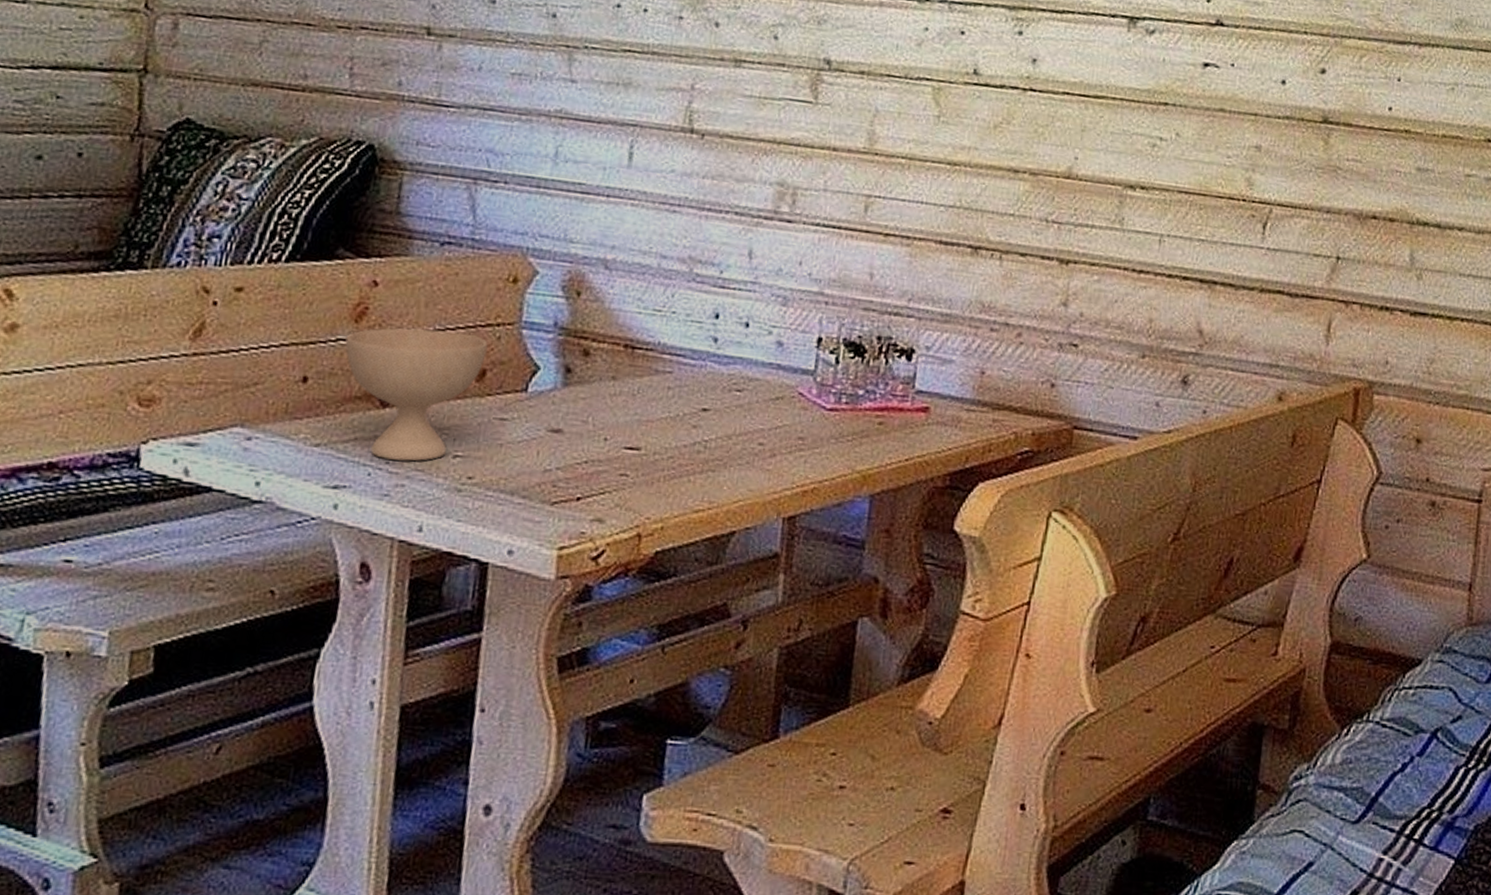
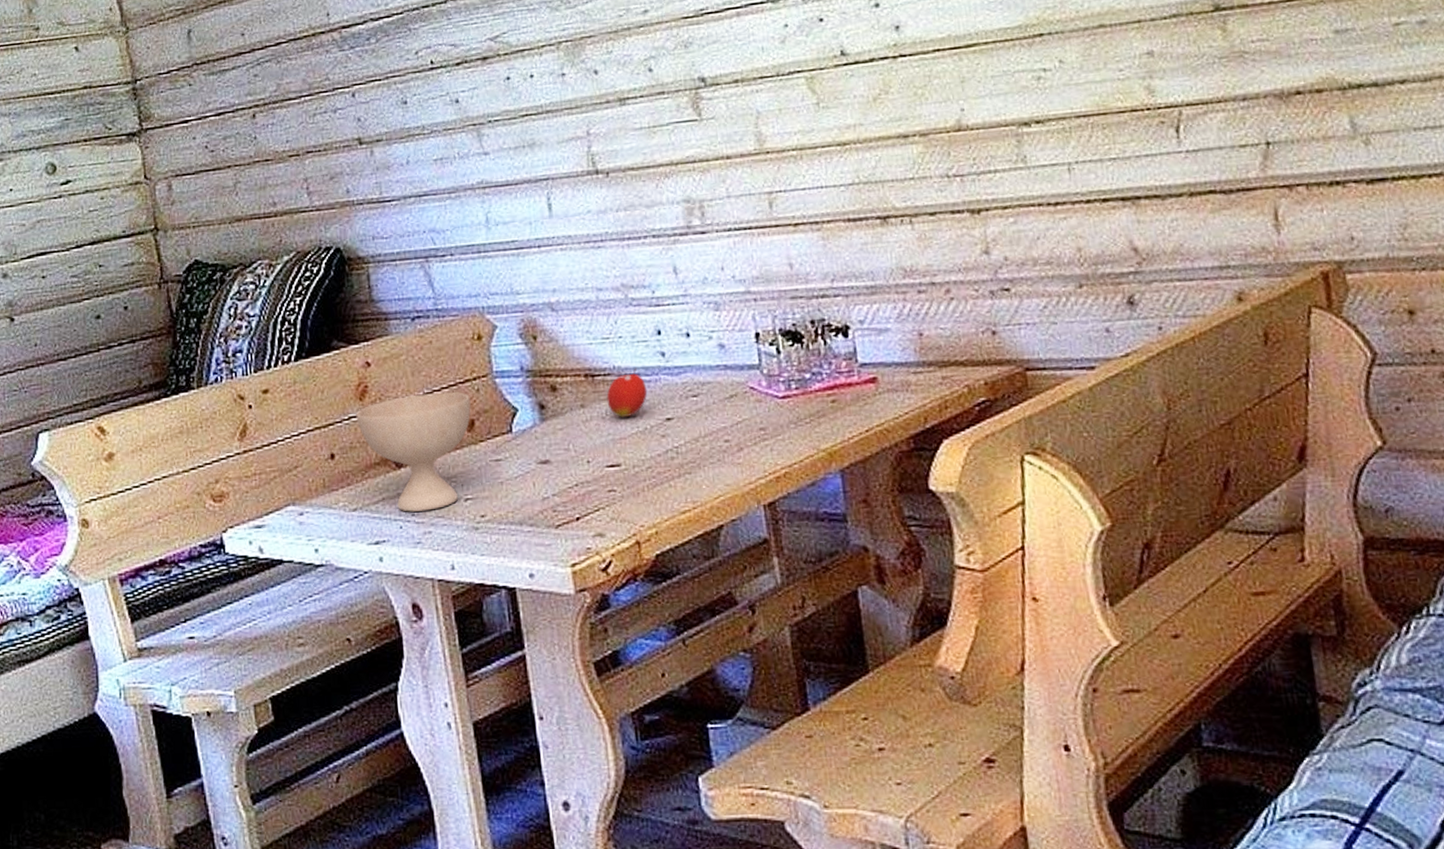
fruit: none [641,348,690,399] -> present [606,368,648,418]

